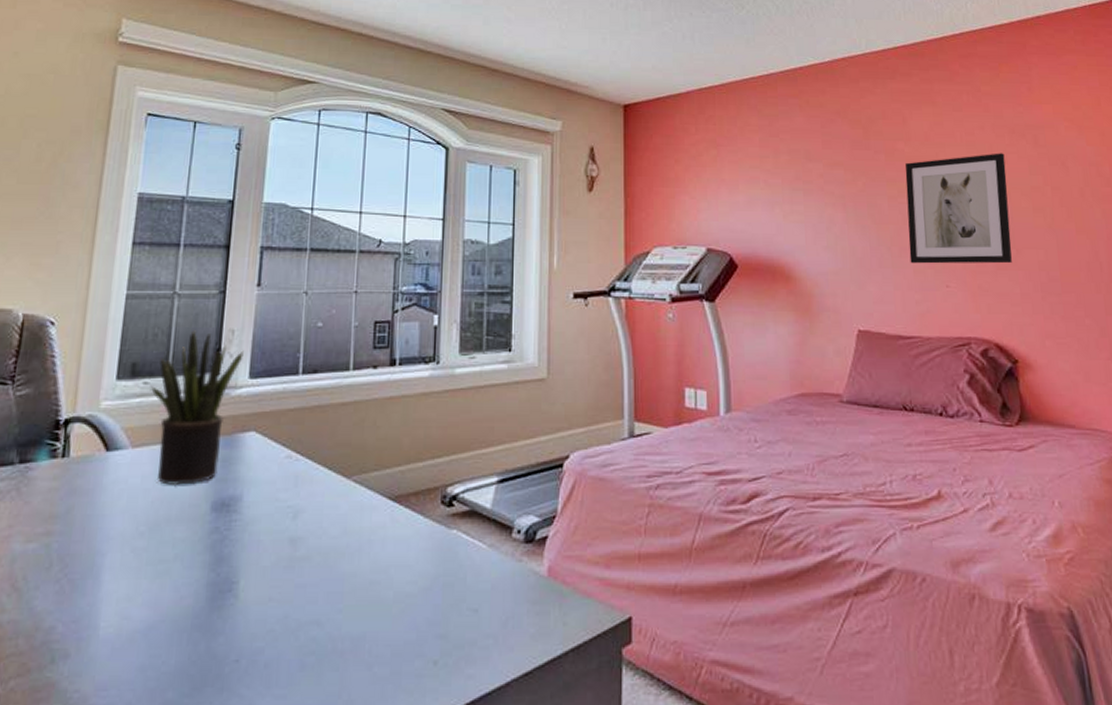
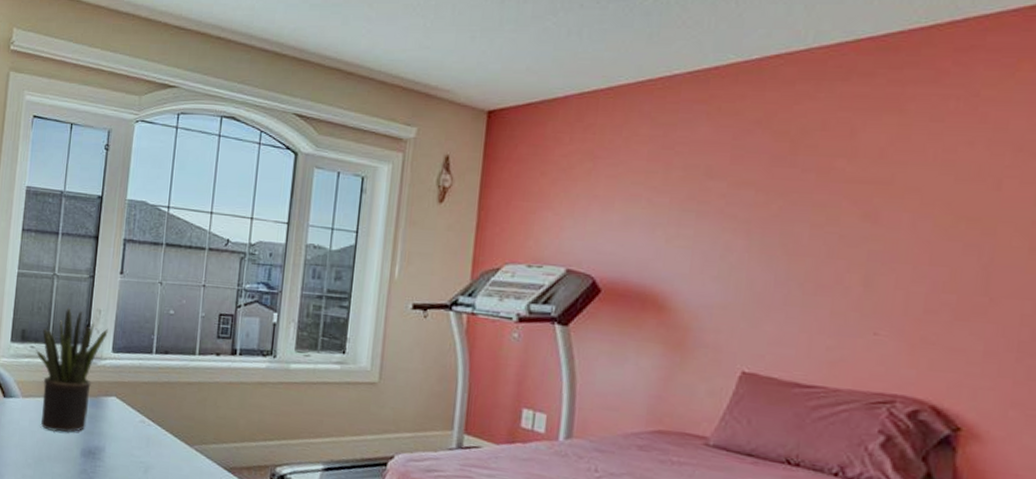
wall art: present [905,153,1012,264] -> none [827,176,999,314]

